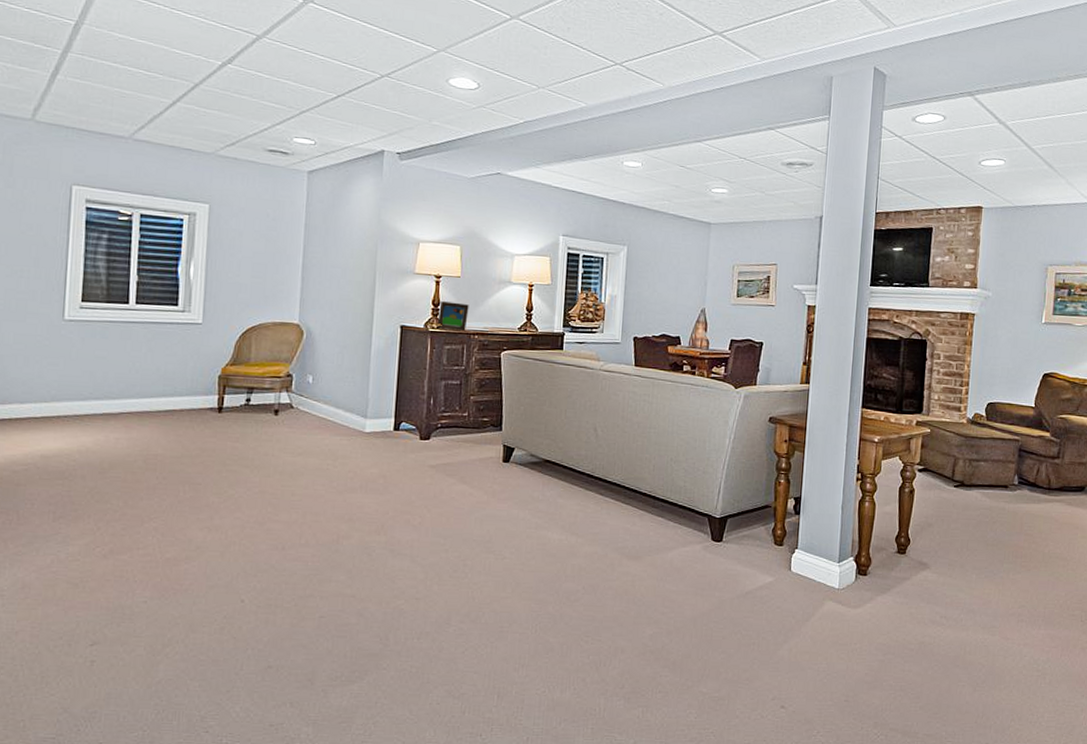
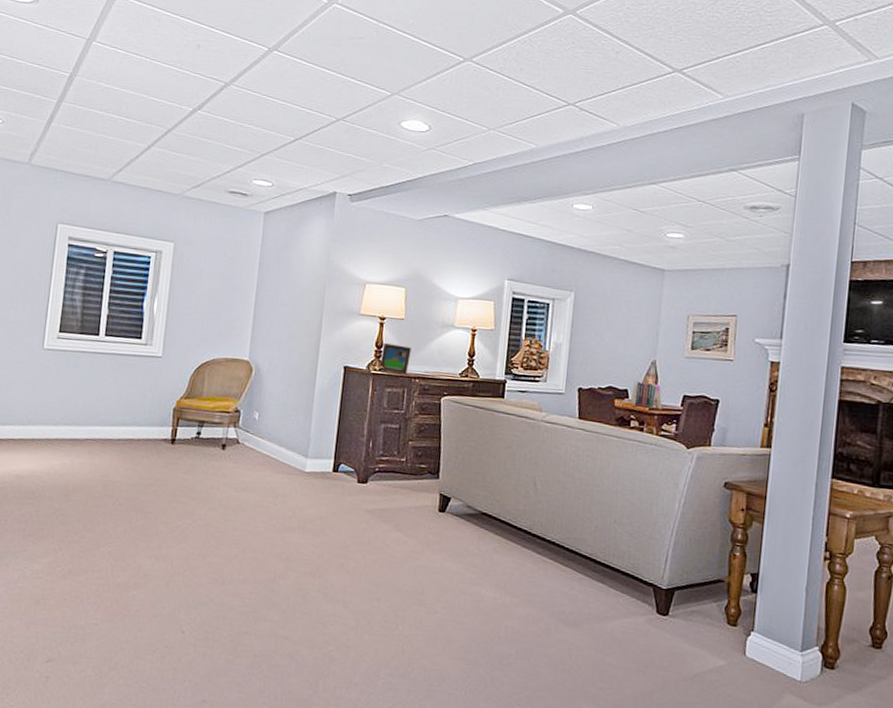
books: none [682,328,712,355] -> present [630,380,663,410]

